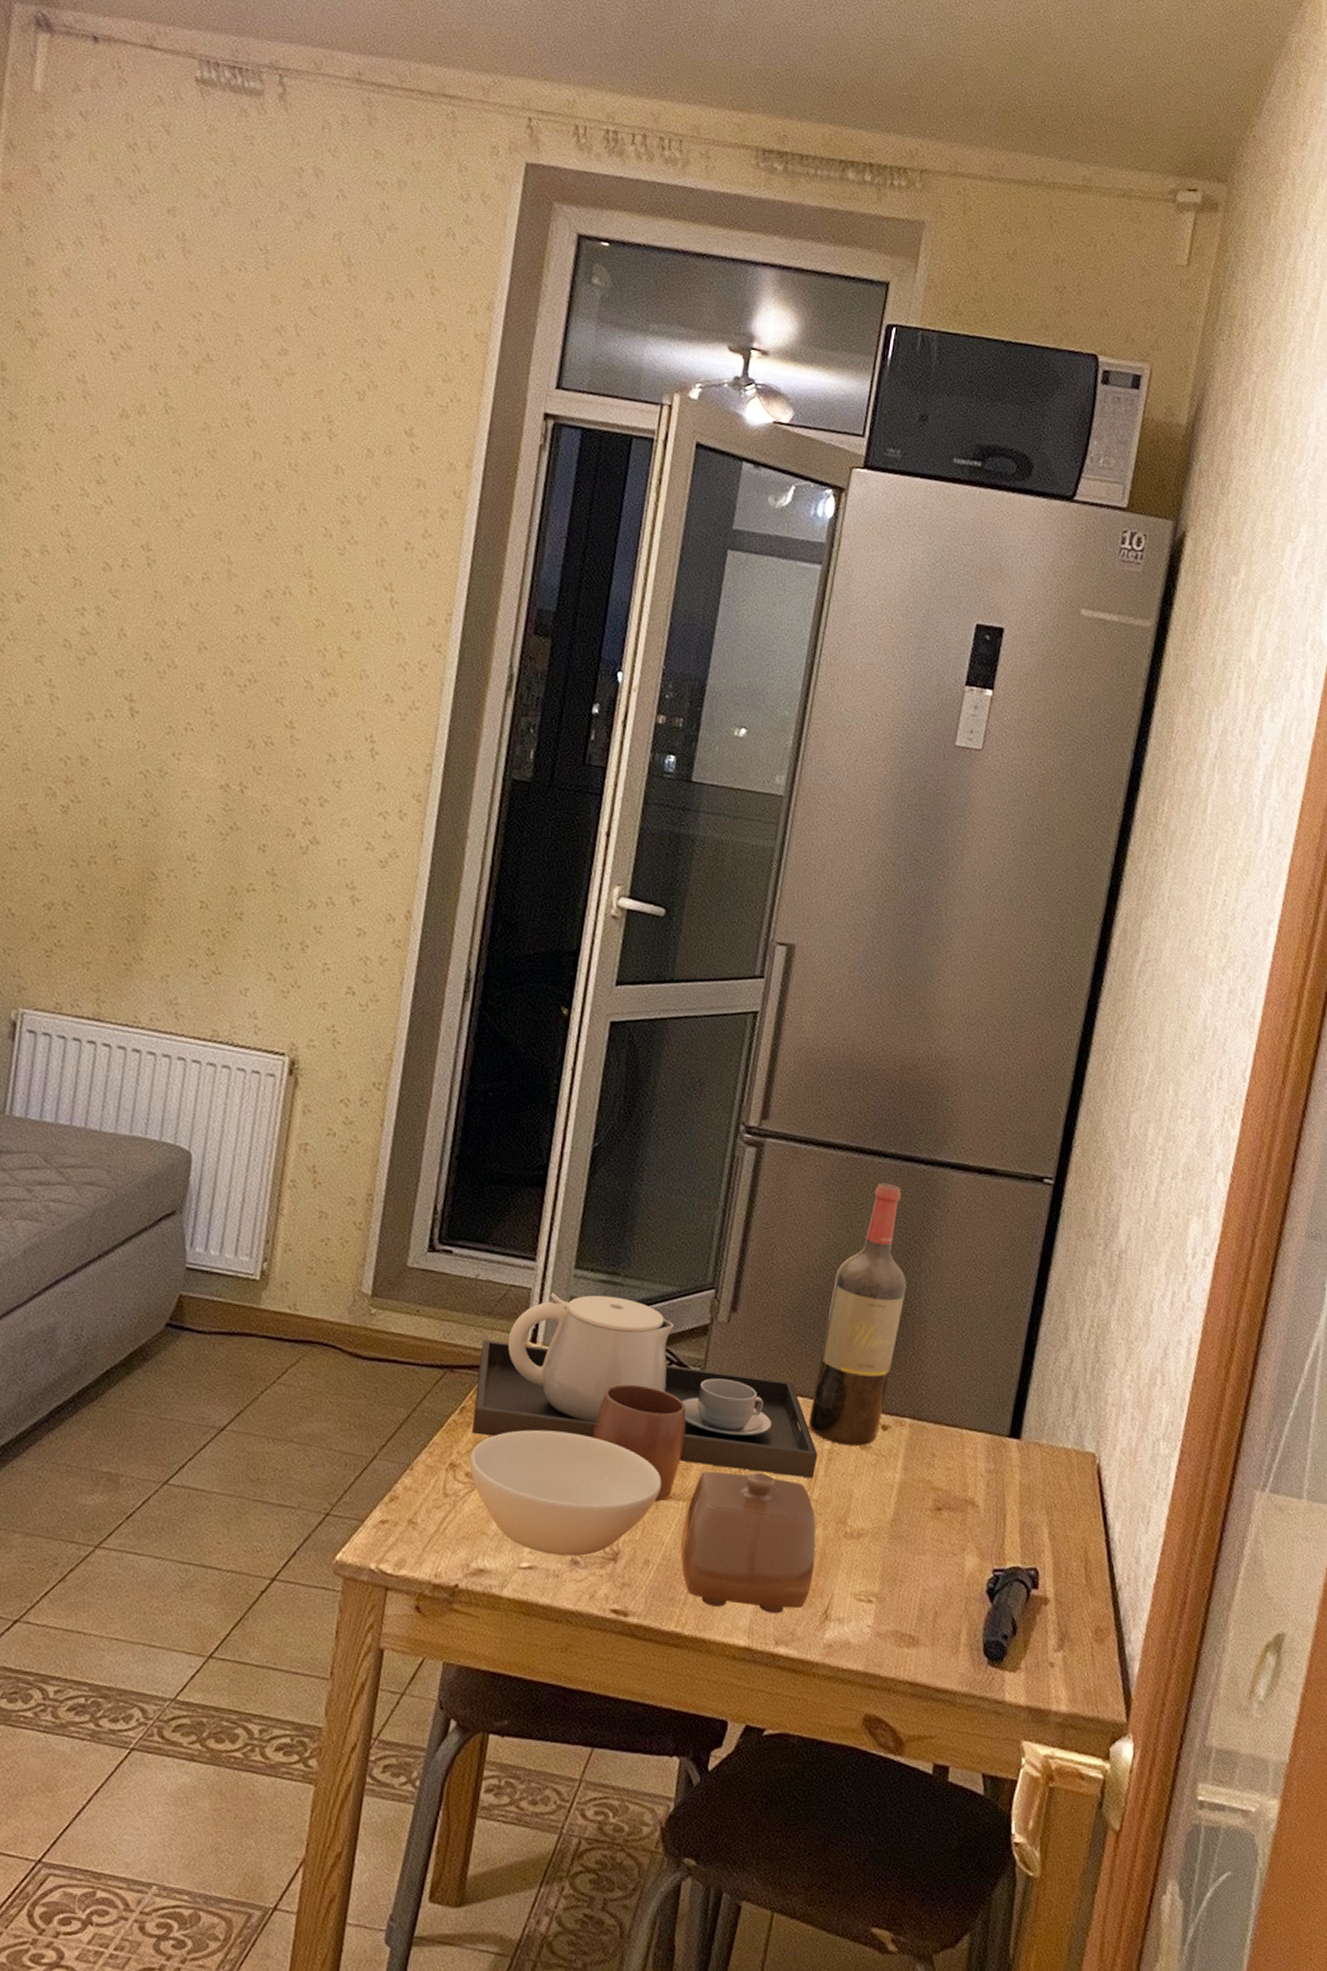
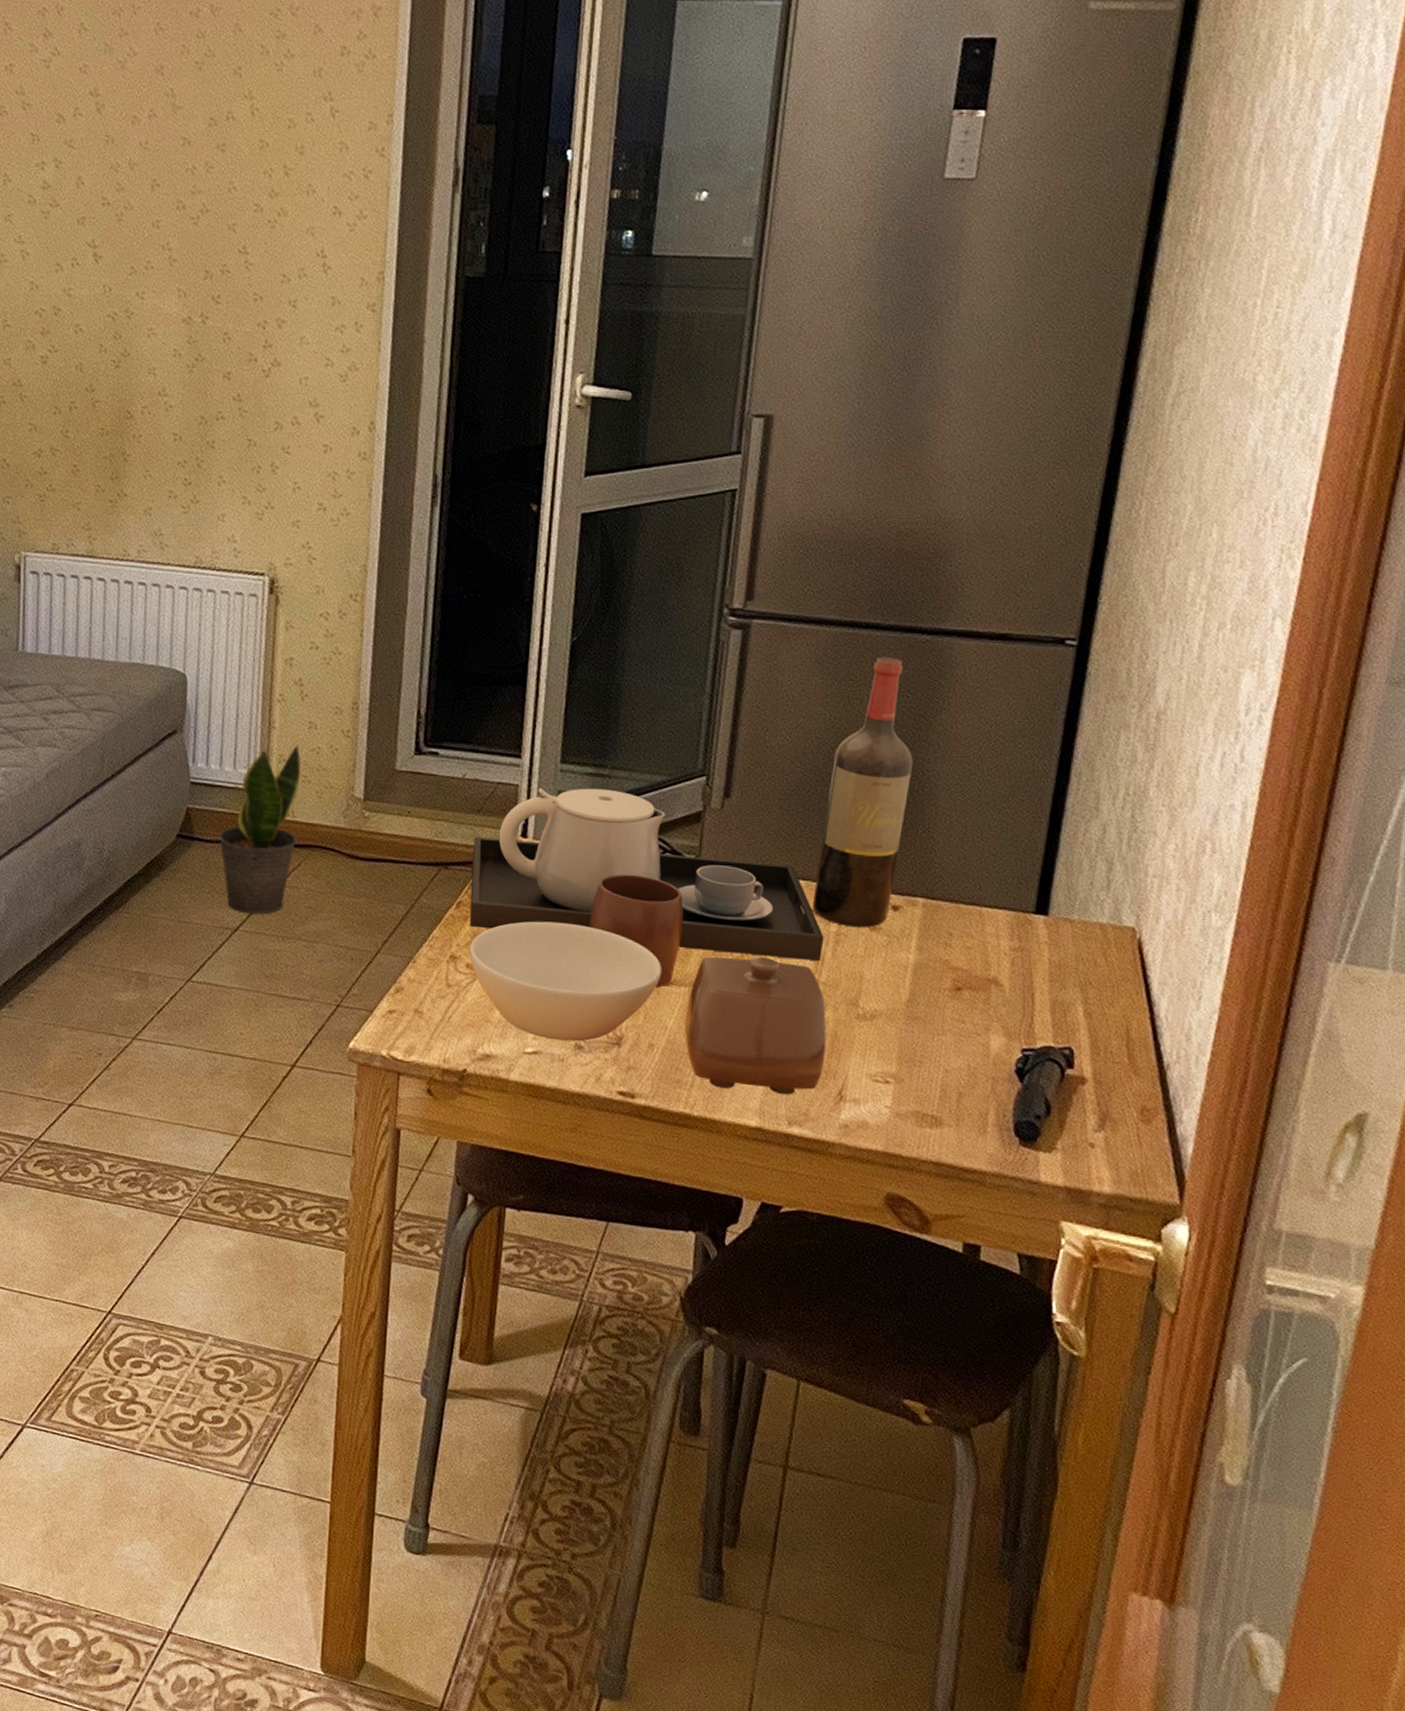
potted plant: none [212,1234,309,1413] -> present [219,745,302,914]

